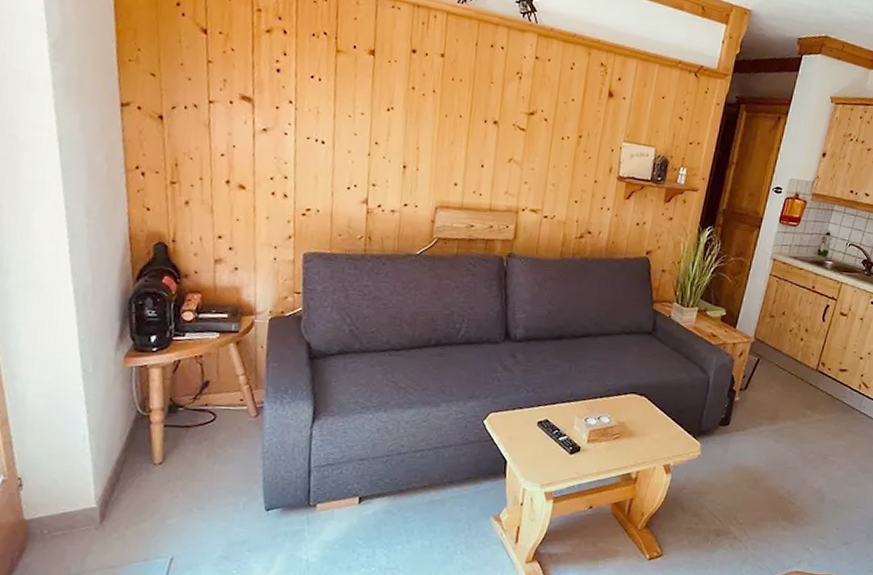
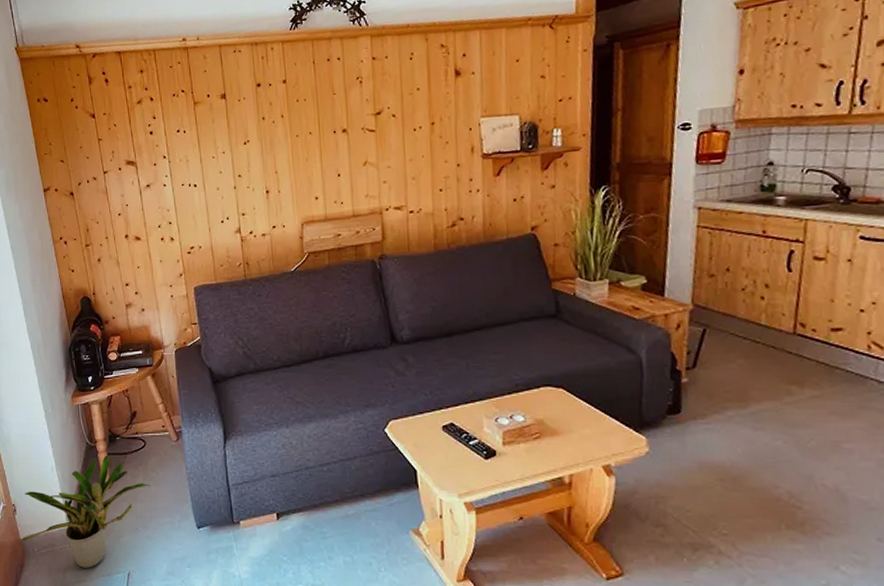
potted plant: none [26,427,214,553] -> present [22,455,150,568]

